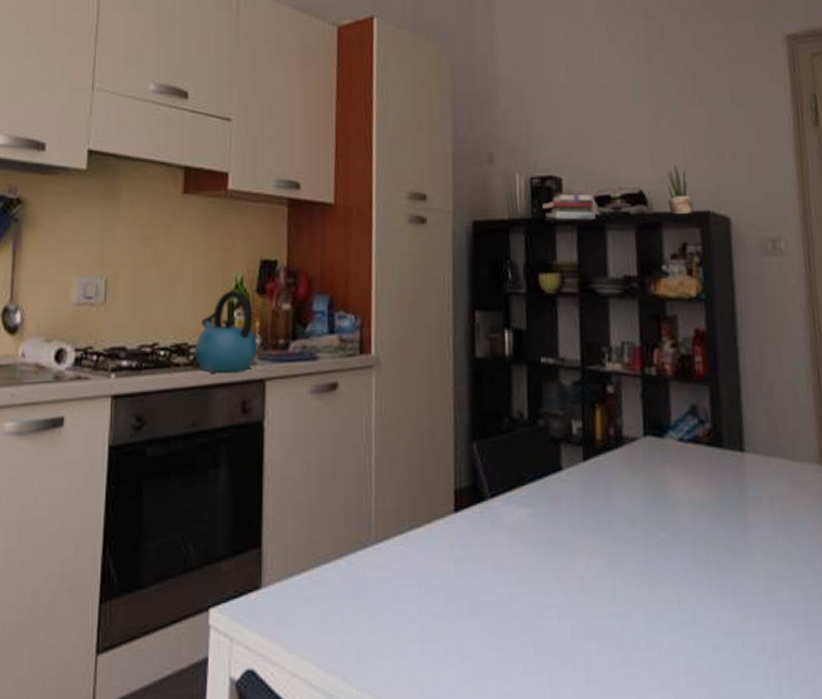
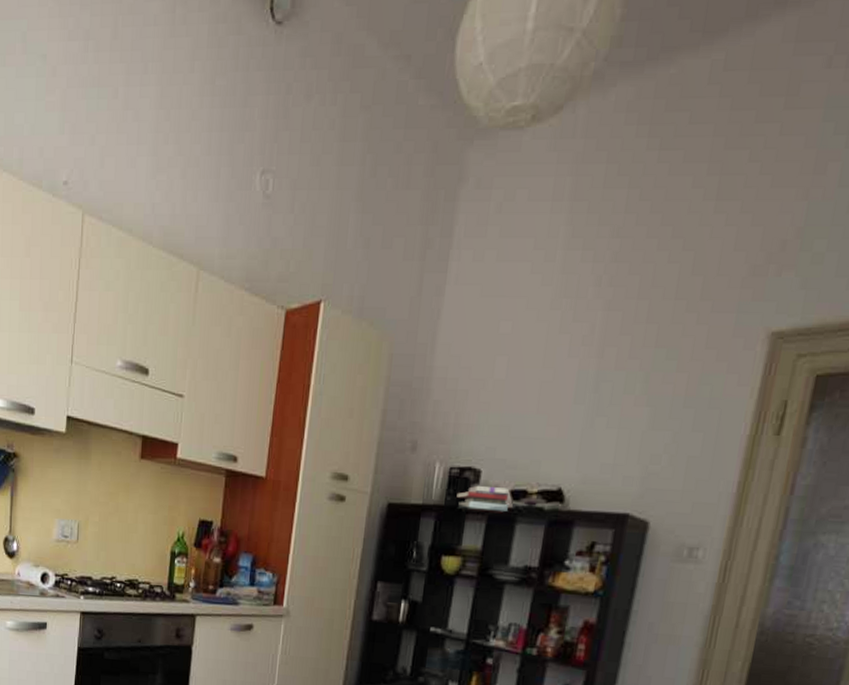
kettle: present [194,291,258,375] -> none [142,542,192,608]
potted plant: present [667,165,694,217] -> none [585,466,613,517]

